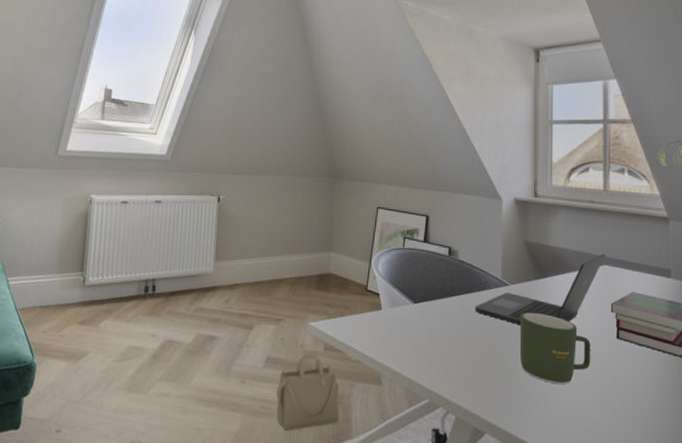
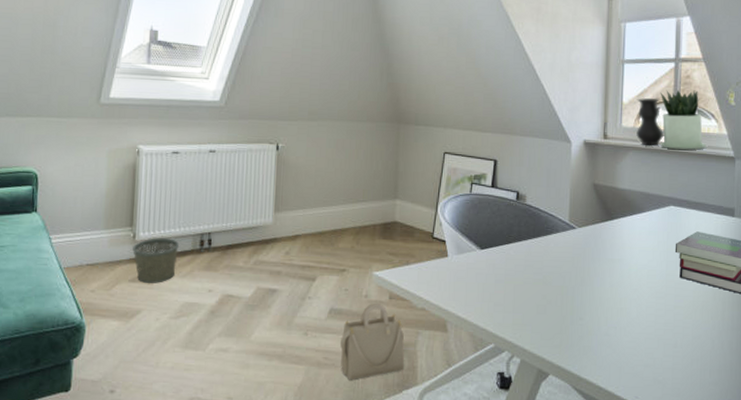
basket: none [82,283,126,327] -> present [133,238,180,284]
laptop: present [474,253,606,324] -> none [541,194,673,267]
mug: present [519,312,591,385] -> none [585,254,655,325]
vase: none [566,157,594,205] -> present [636,97,663,146]
planter: none [589,150,639,210] -> present [659,89,707,151]

